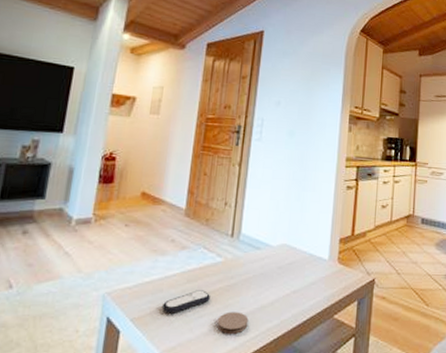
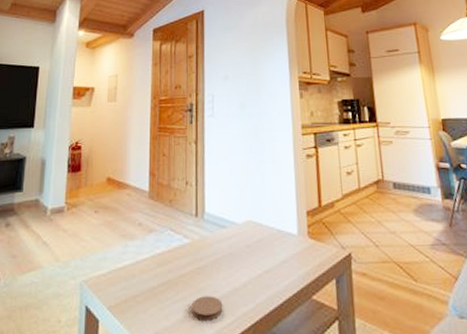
remote control: present [162,290,210,314] -> none [137,274,182,300]

